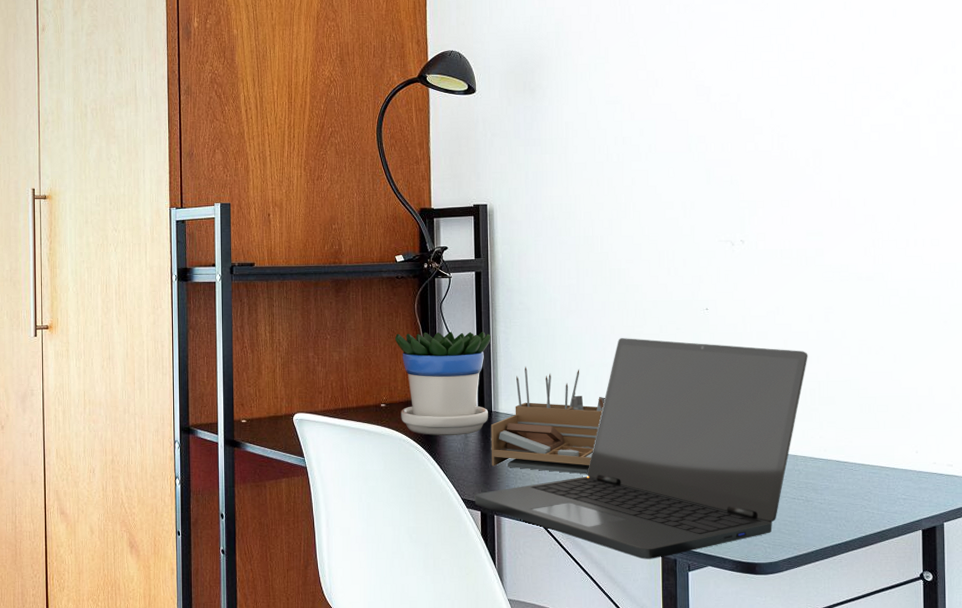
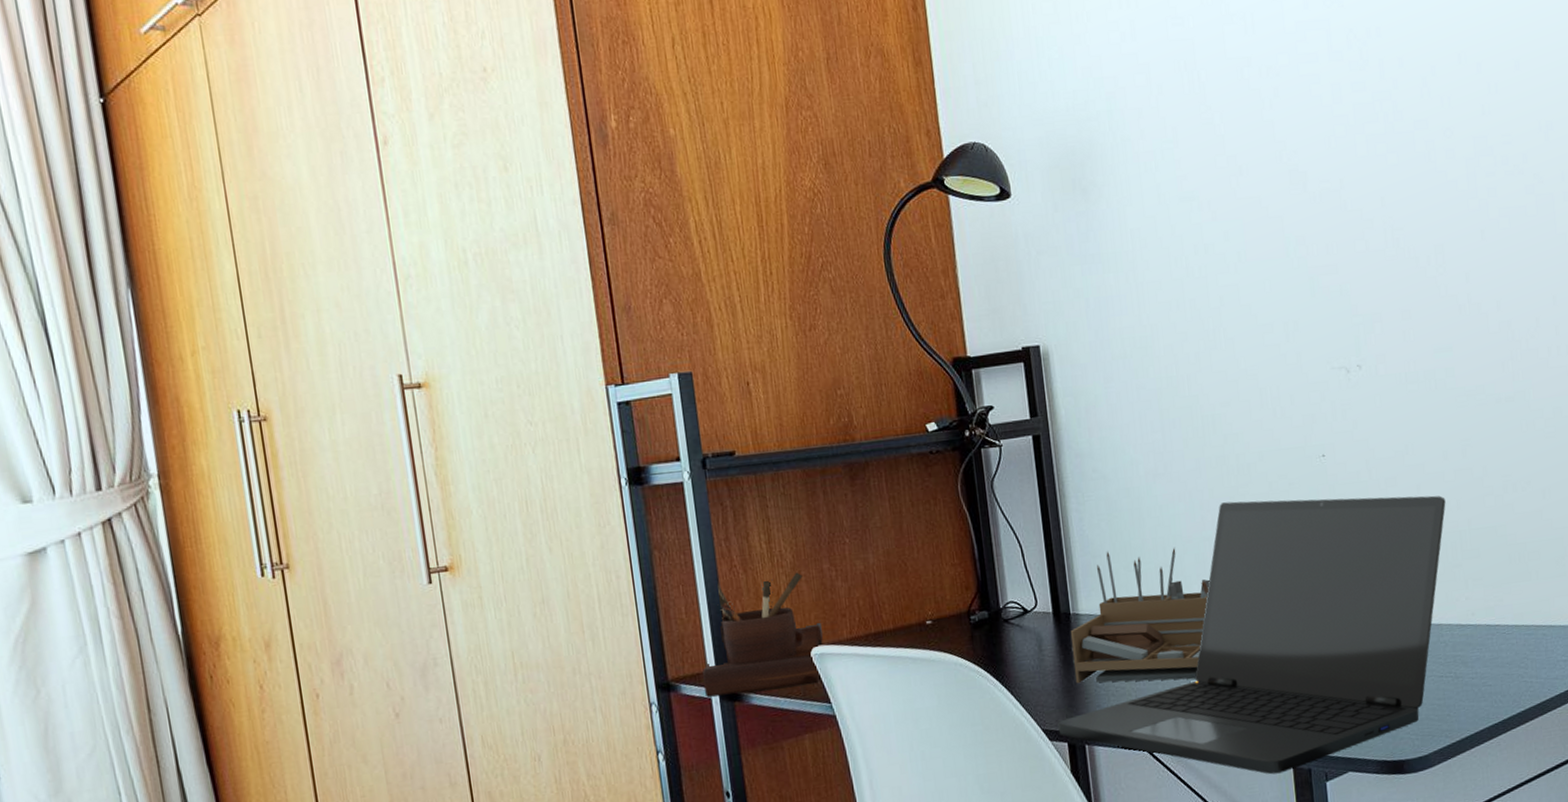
desk organizer: none [213,356,303,442] -> present [702,572,823,697]
flowerpot: present [394,331,491,436] -> none [935,513,1067,655]

